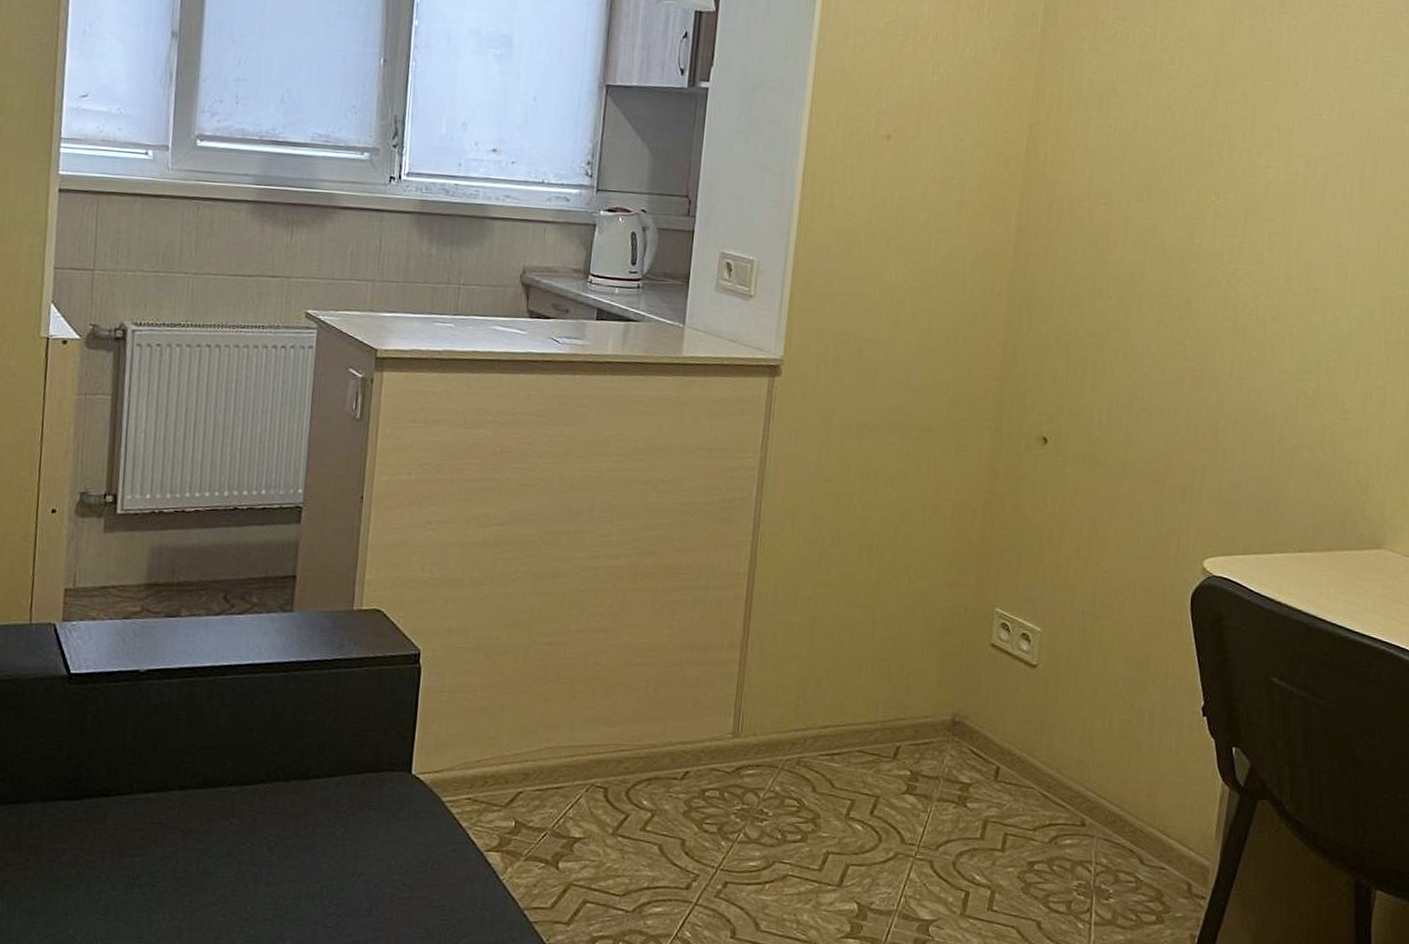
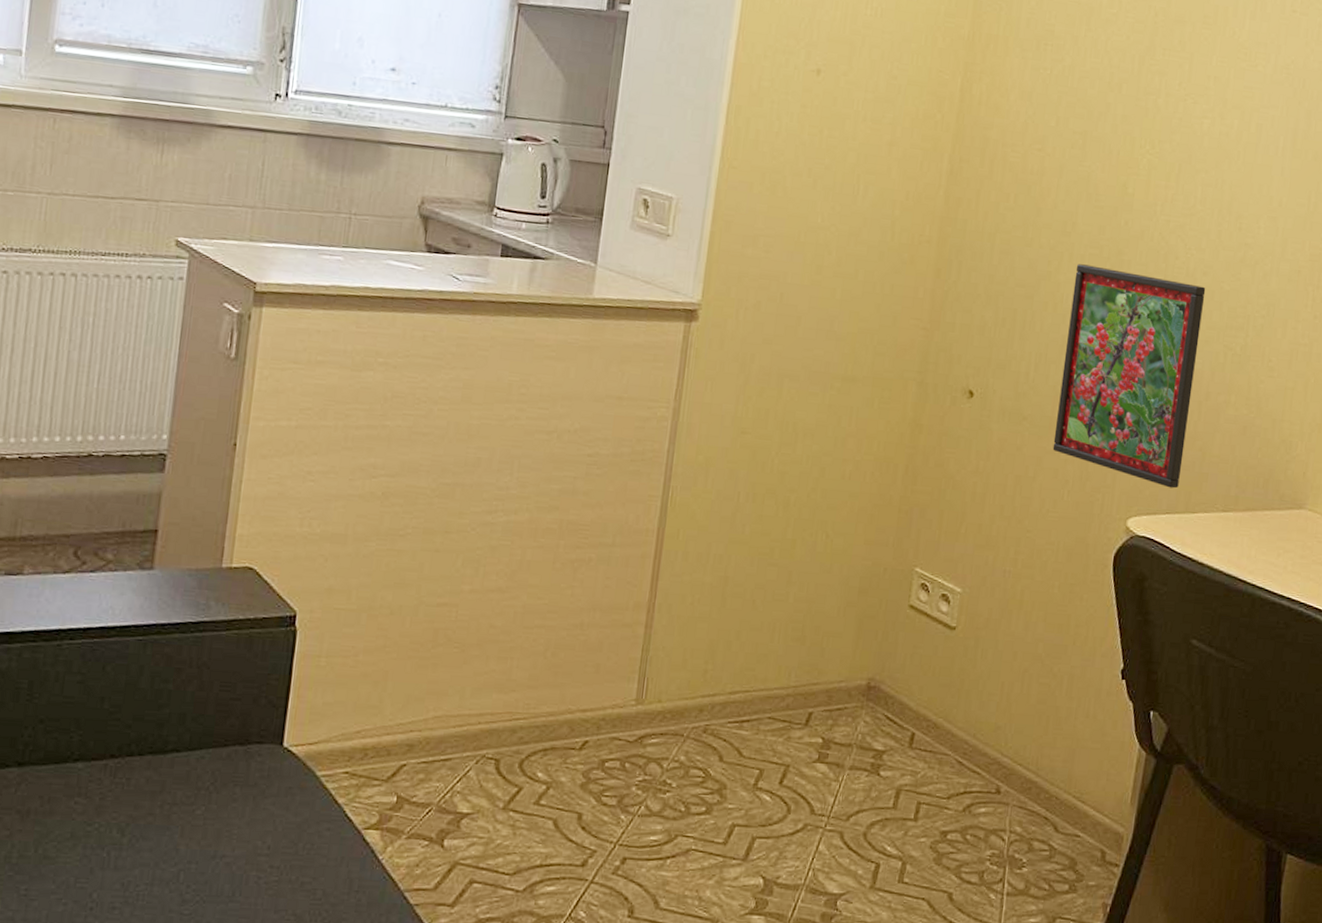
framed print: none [1127,313,1276,530] -> present [1052,264,1206,489]

